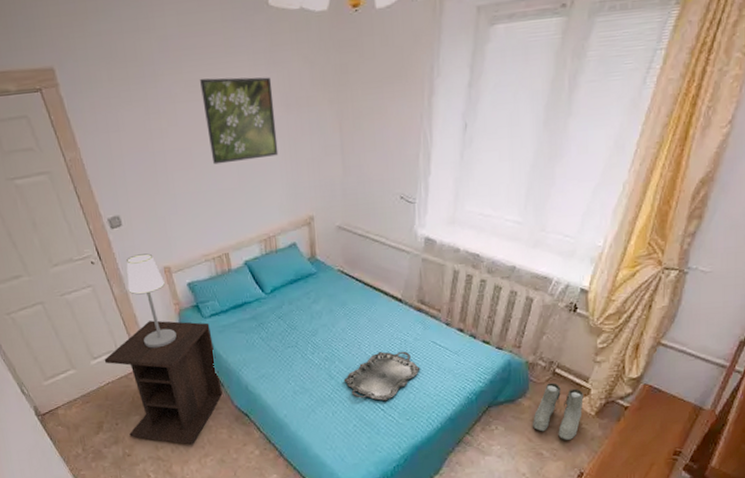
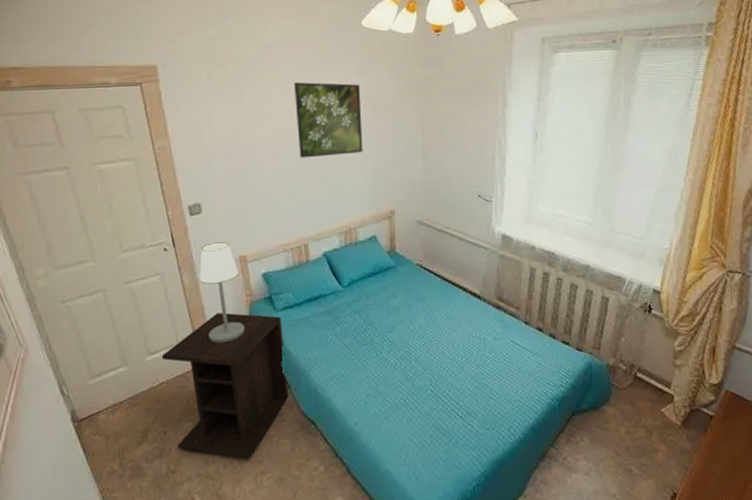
serving tray: present [343,351,421,402] -> none [420,351,500,408]
boots: present [533,382,584,441] -> none [618,388,668,455]

